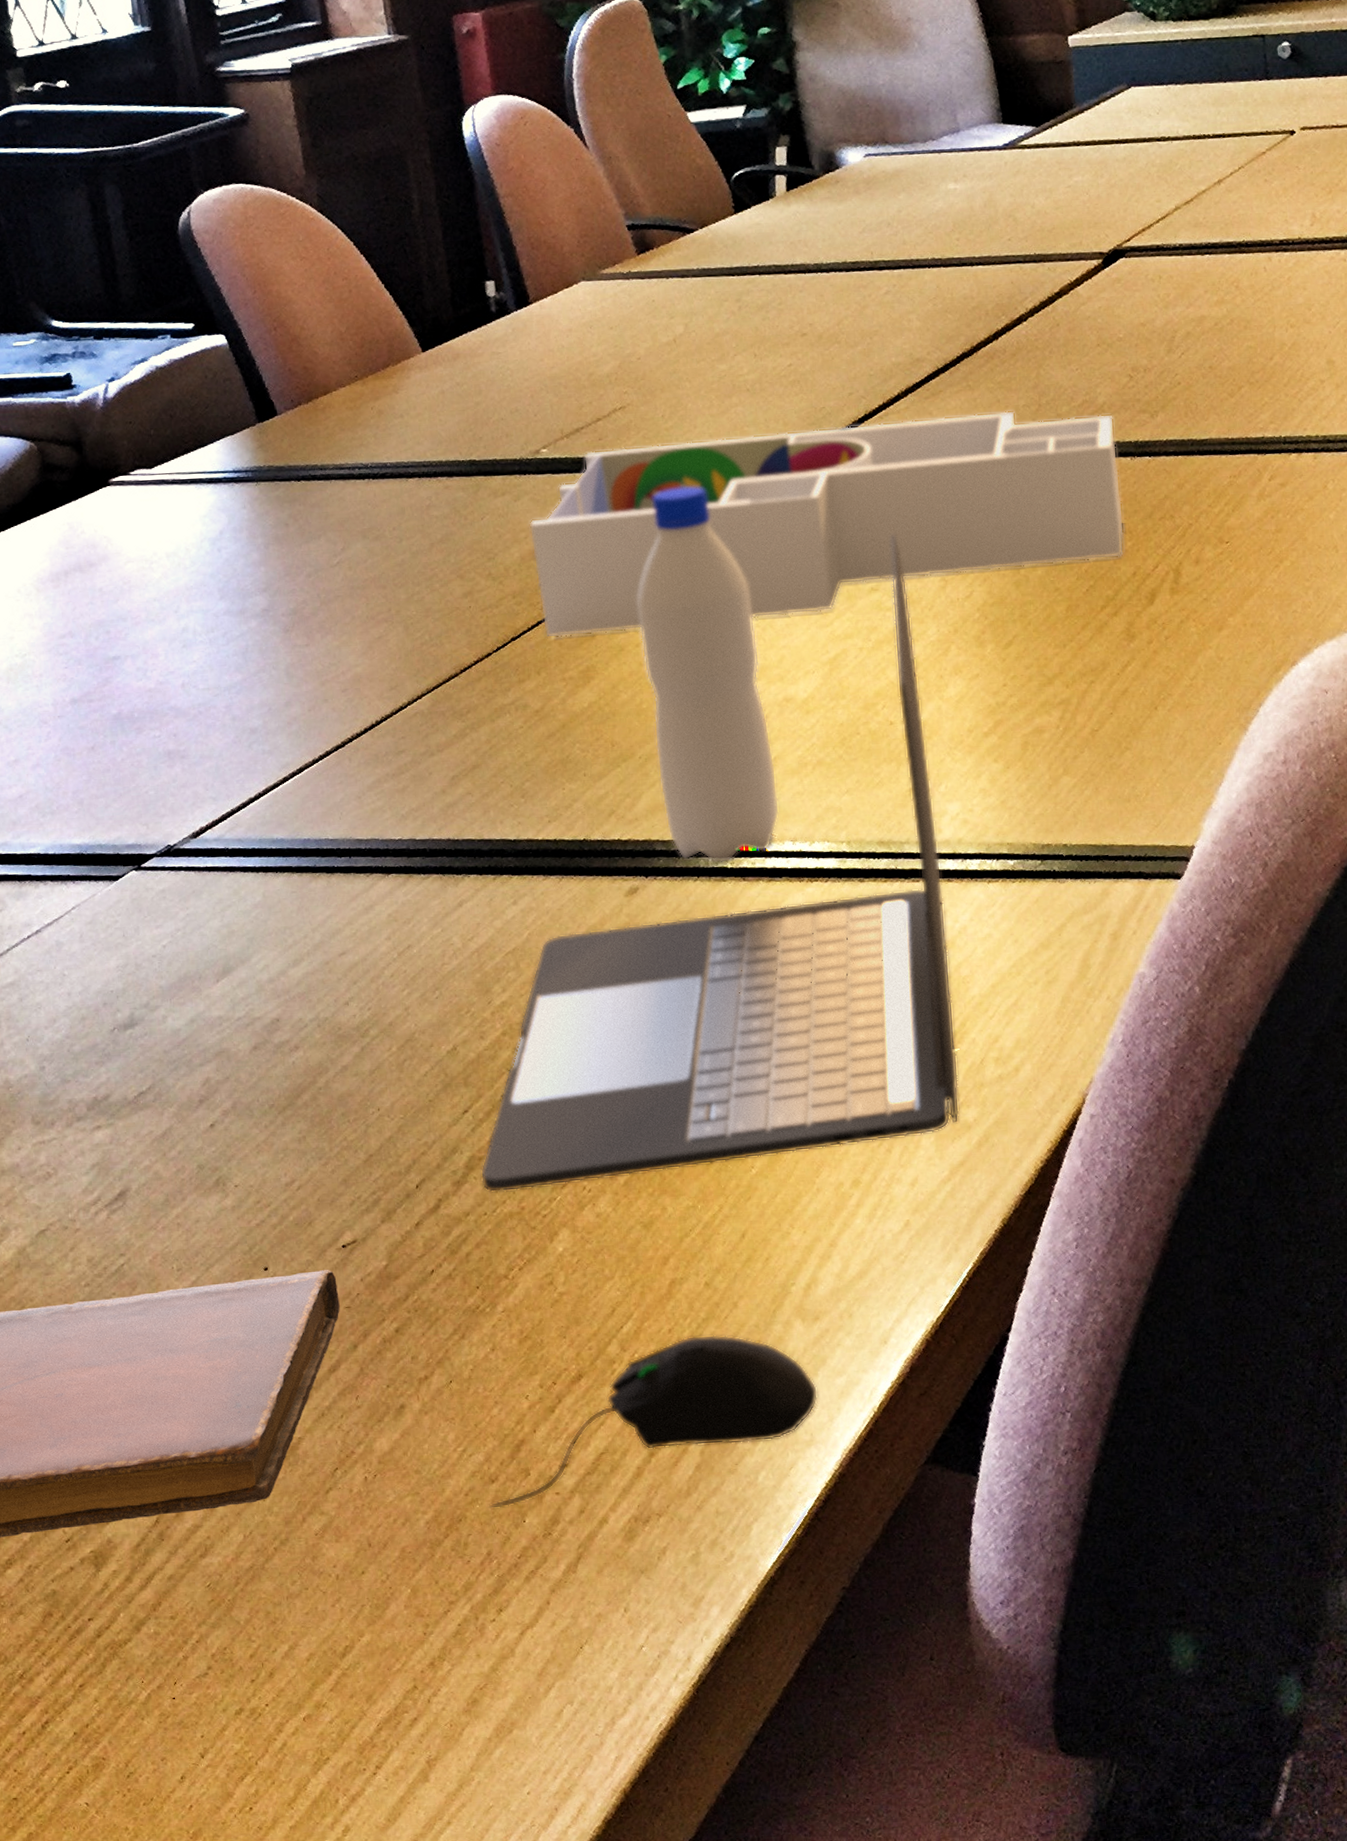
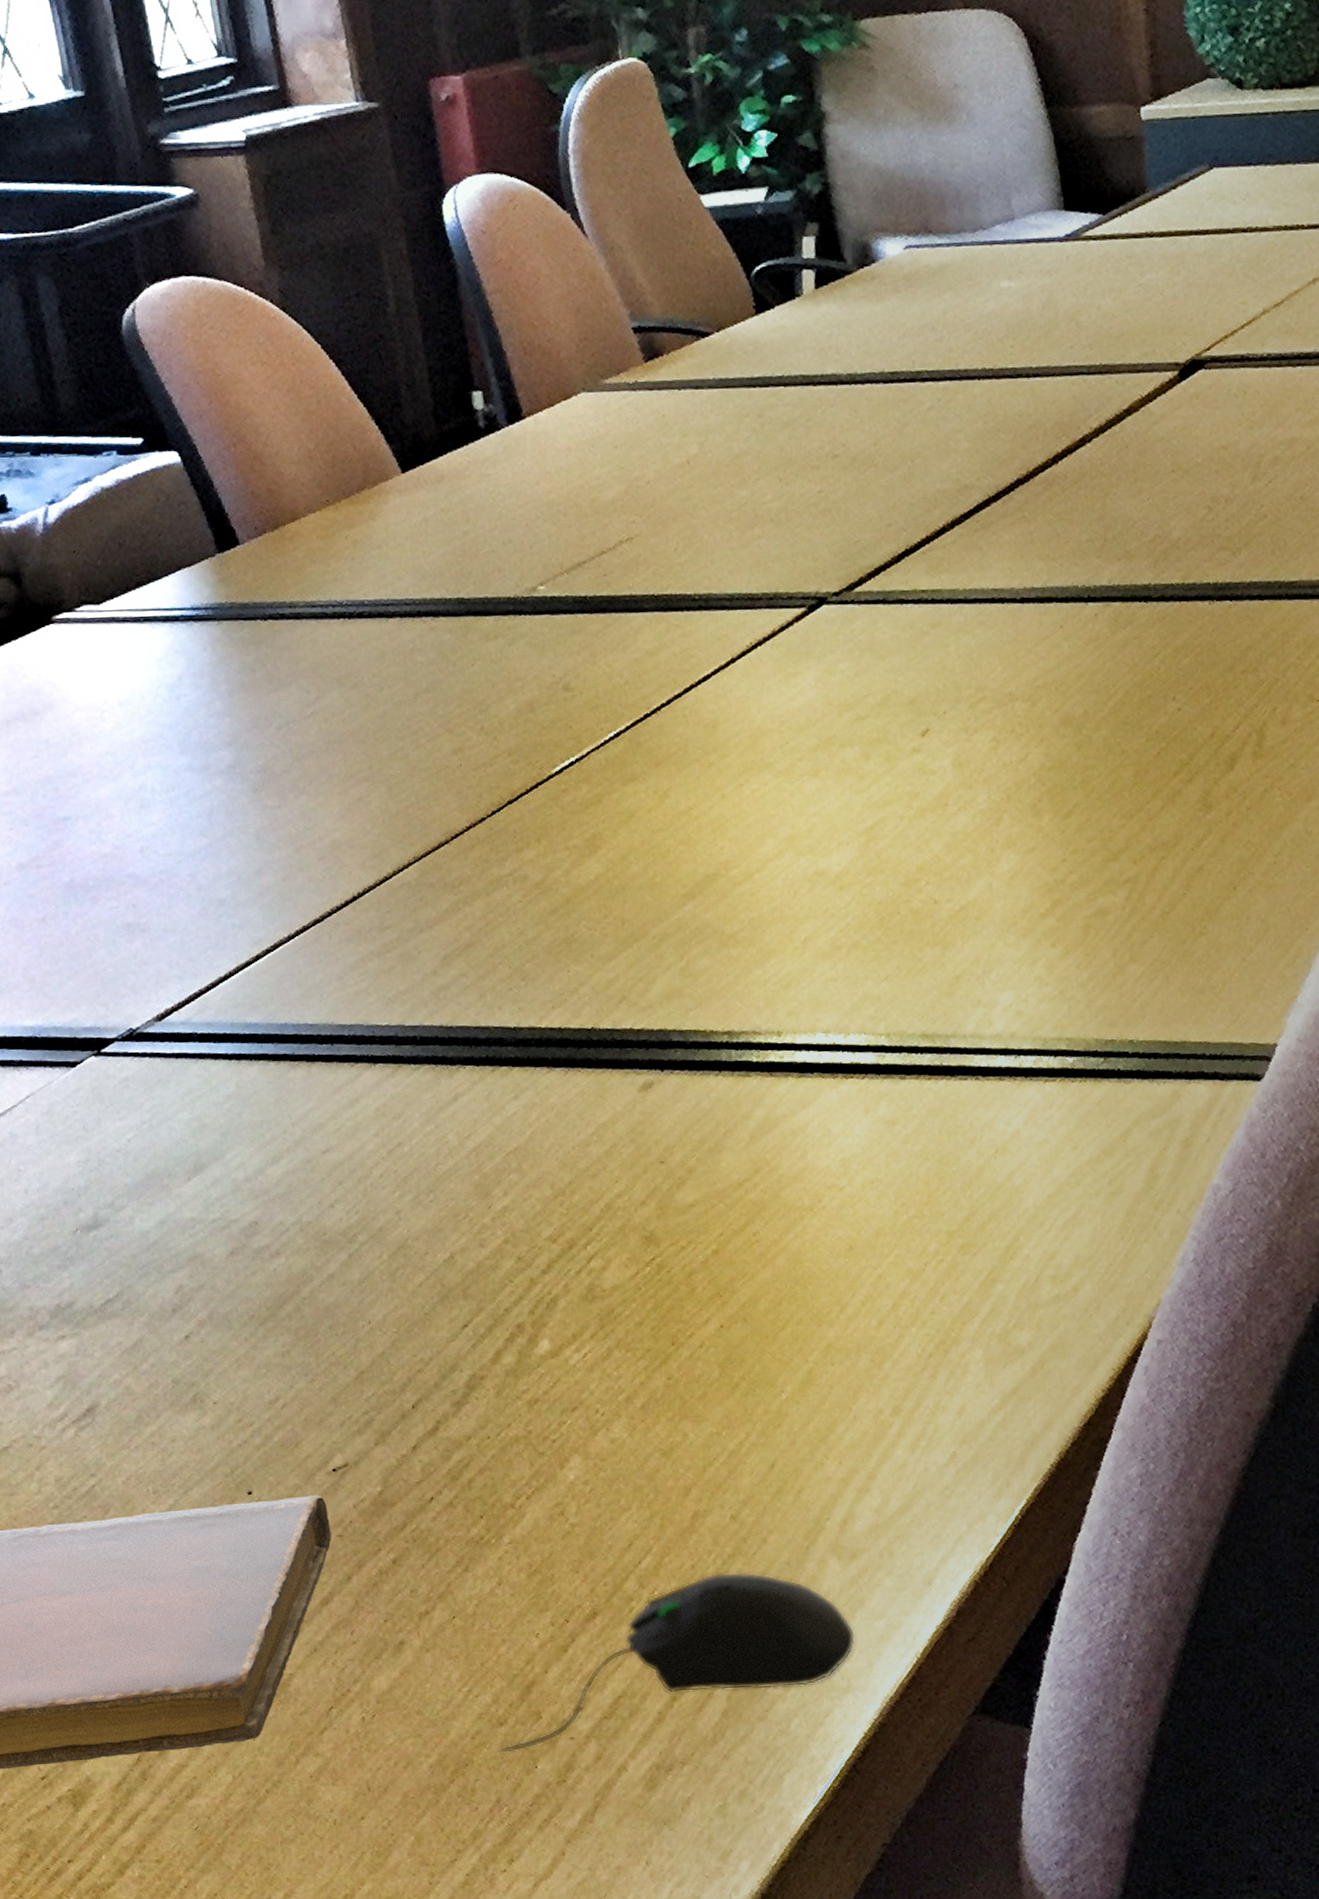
laptop: present [480,535,960,1193] -> none [482,688,1012,1415]
desk organizer: present [529,411,1125,639] -> none [525,547,1201,802]
water bottle: present [637,486,780,864] -> none [648,630,811,1057]

